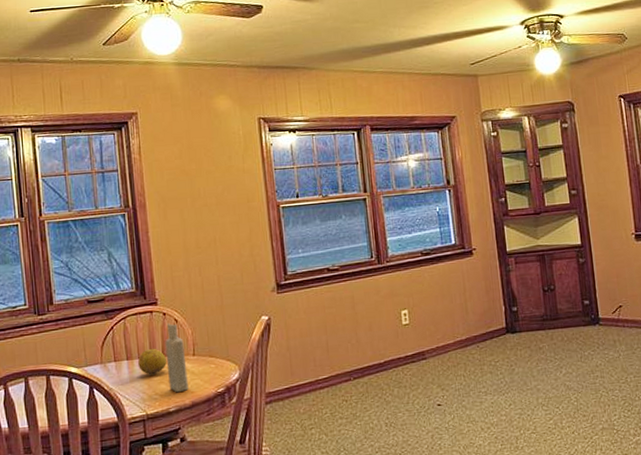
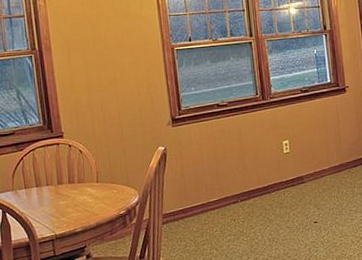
fruit: present [138,348,167,375] -> none [46,176,73,200]
bottle: present [165,322,188,393] -> none [71,153,93,216]

